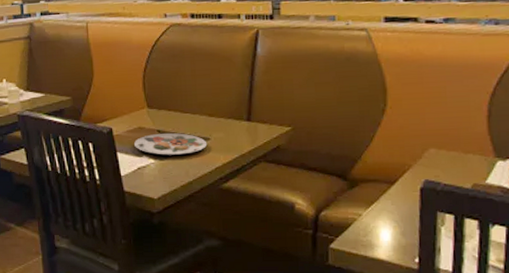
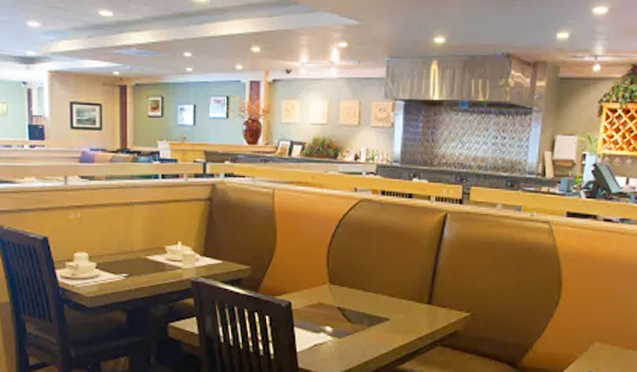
plate: present [134,133,208,155] -> none [313,311,387,334]

